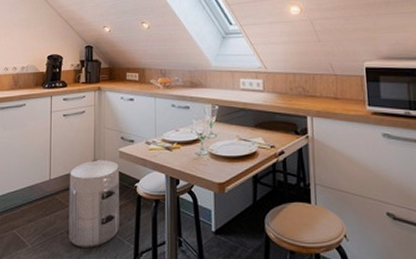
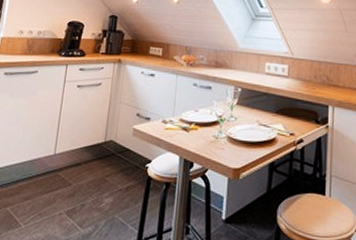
waste bin: present [69,159,120,247] -> none [67,135,133,231]

